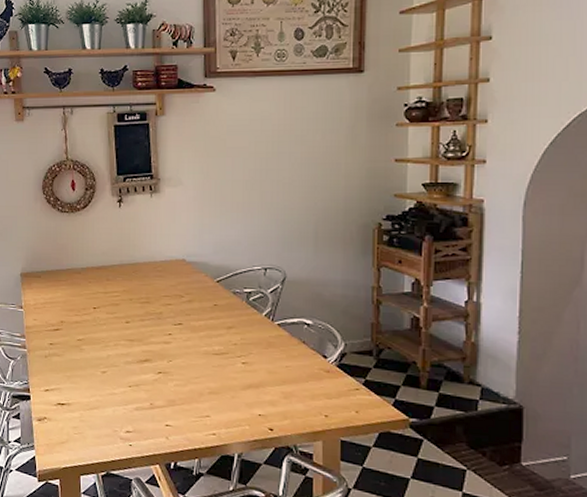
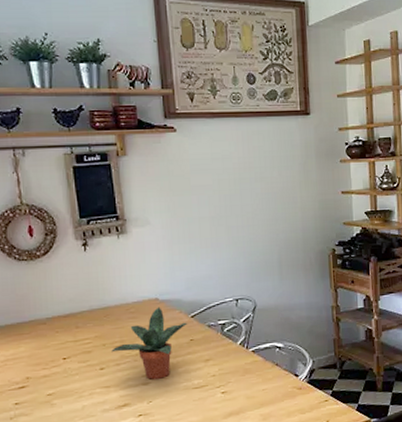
potted plant: none [137,268,213,340] -> present [111,307,188,379]

